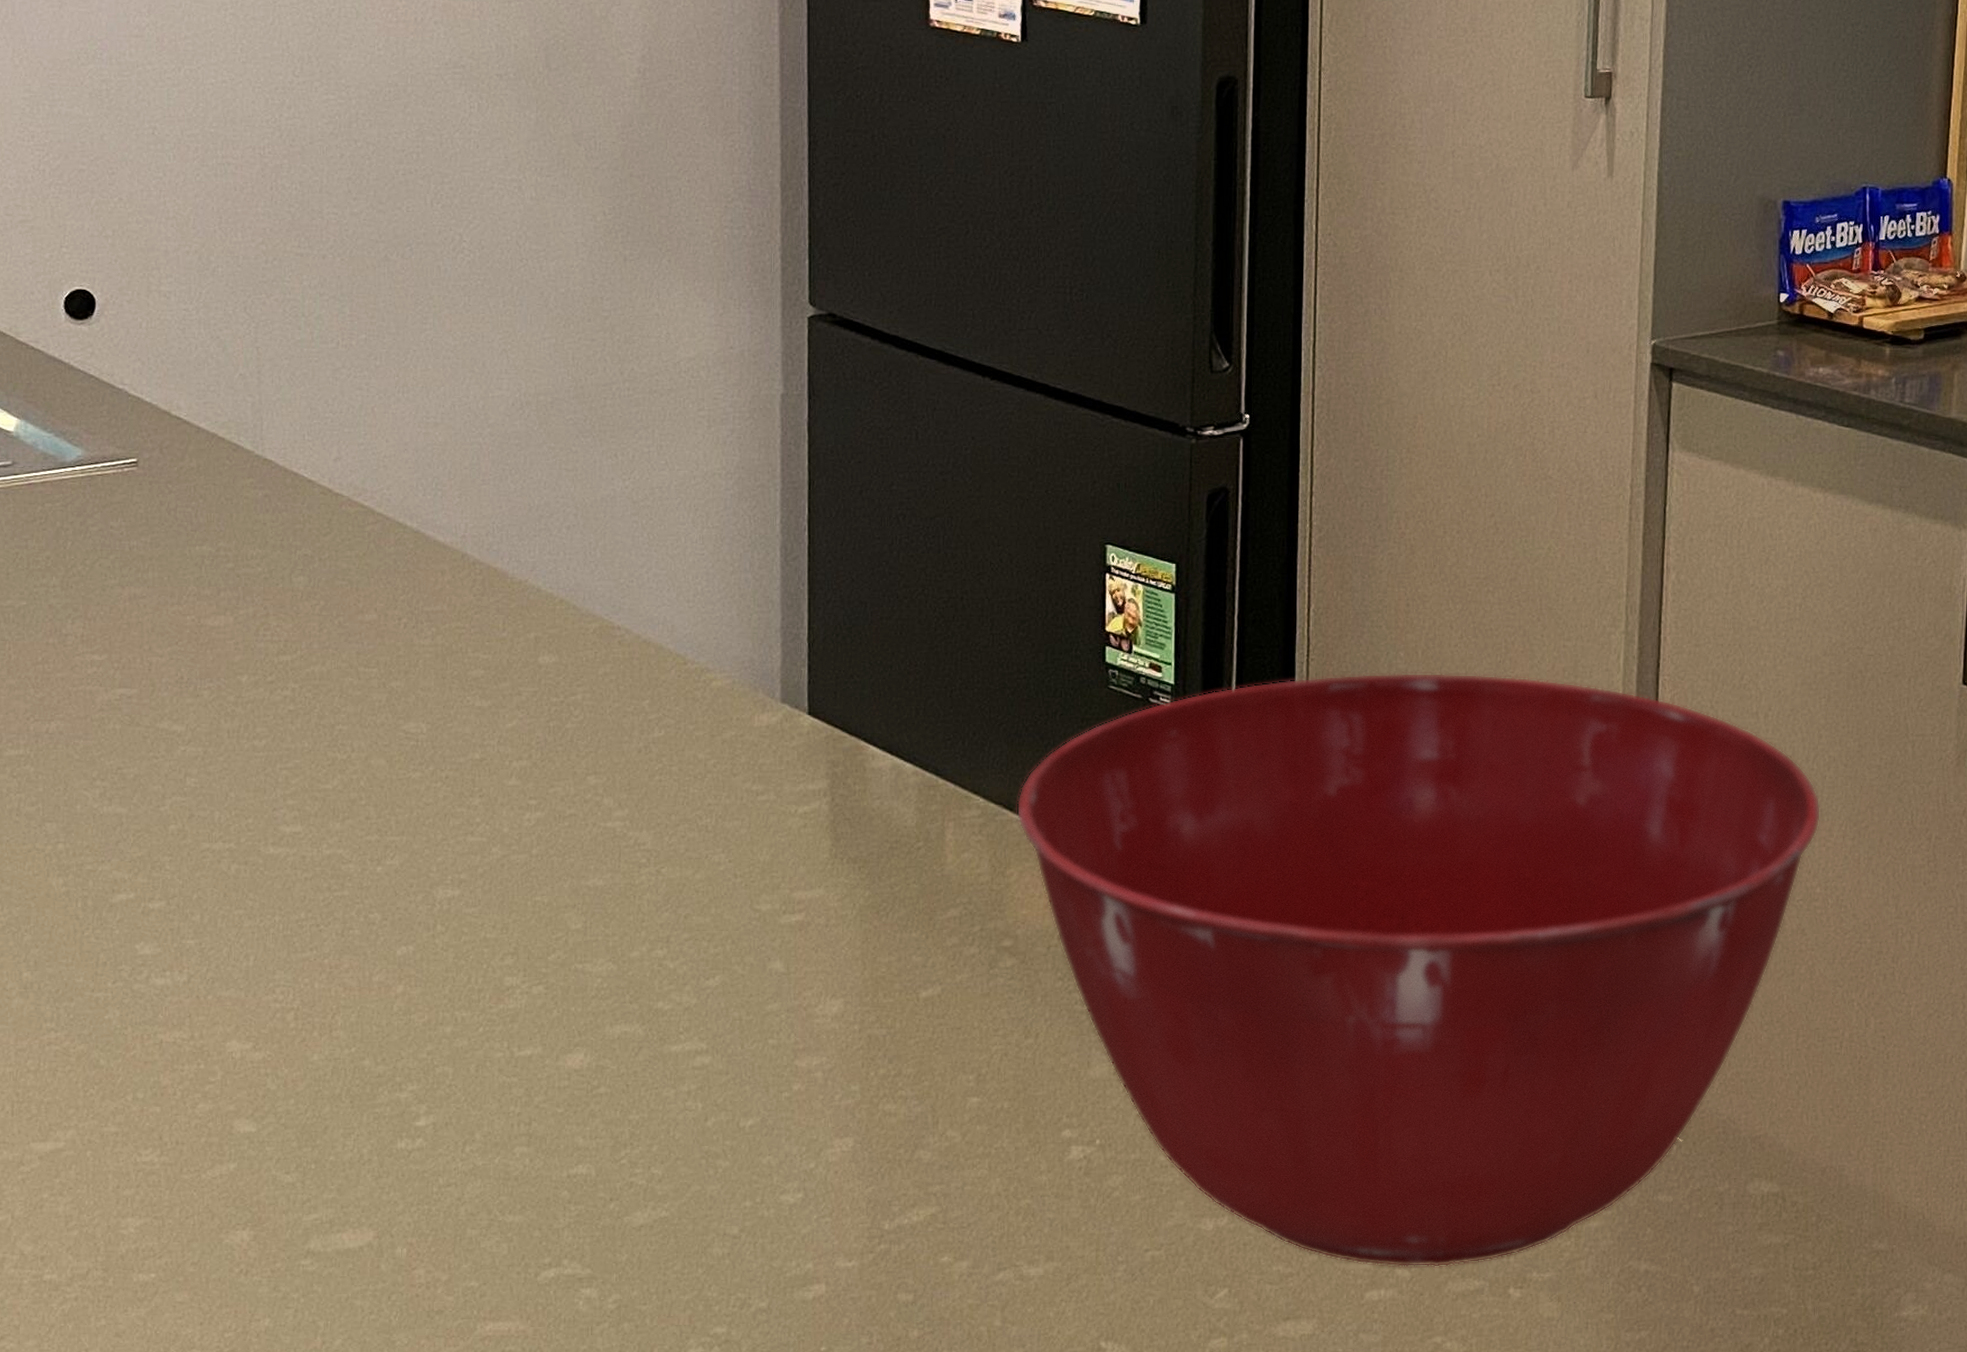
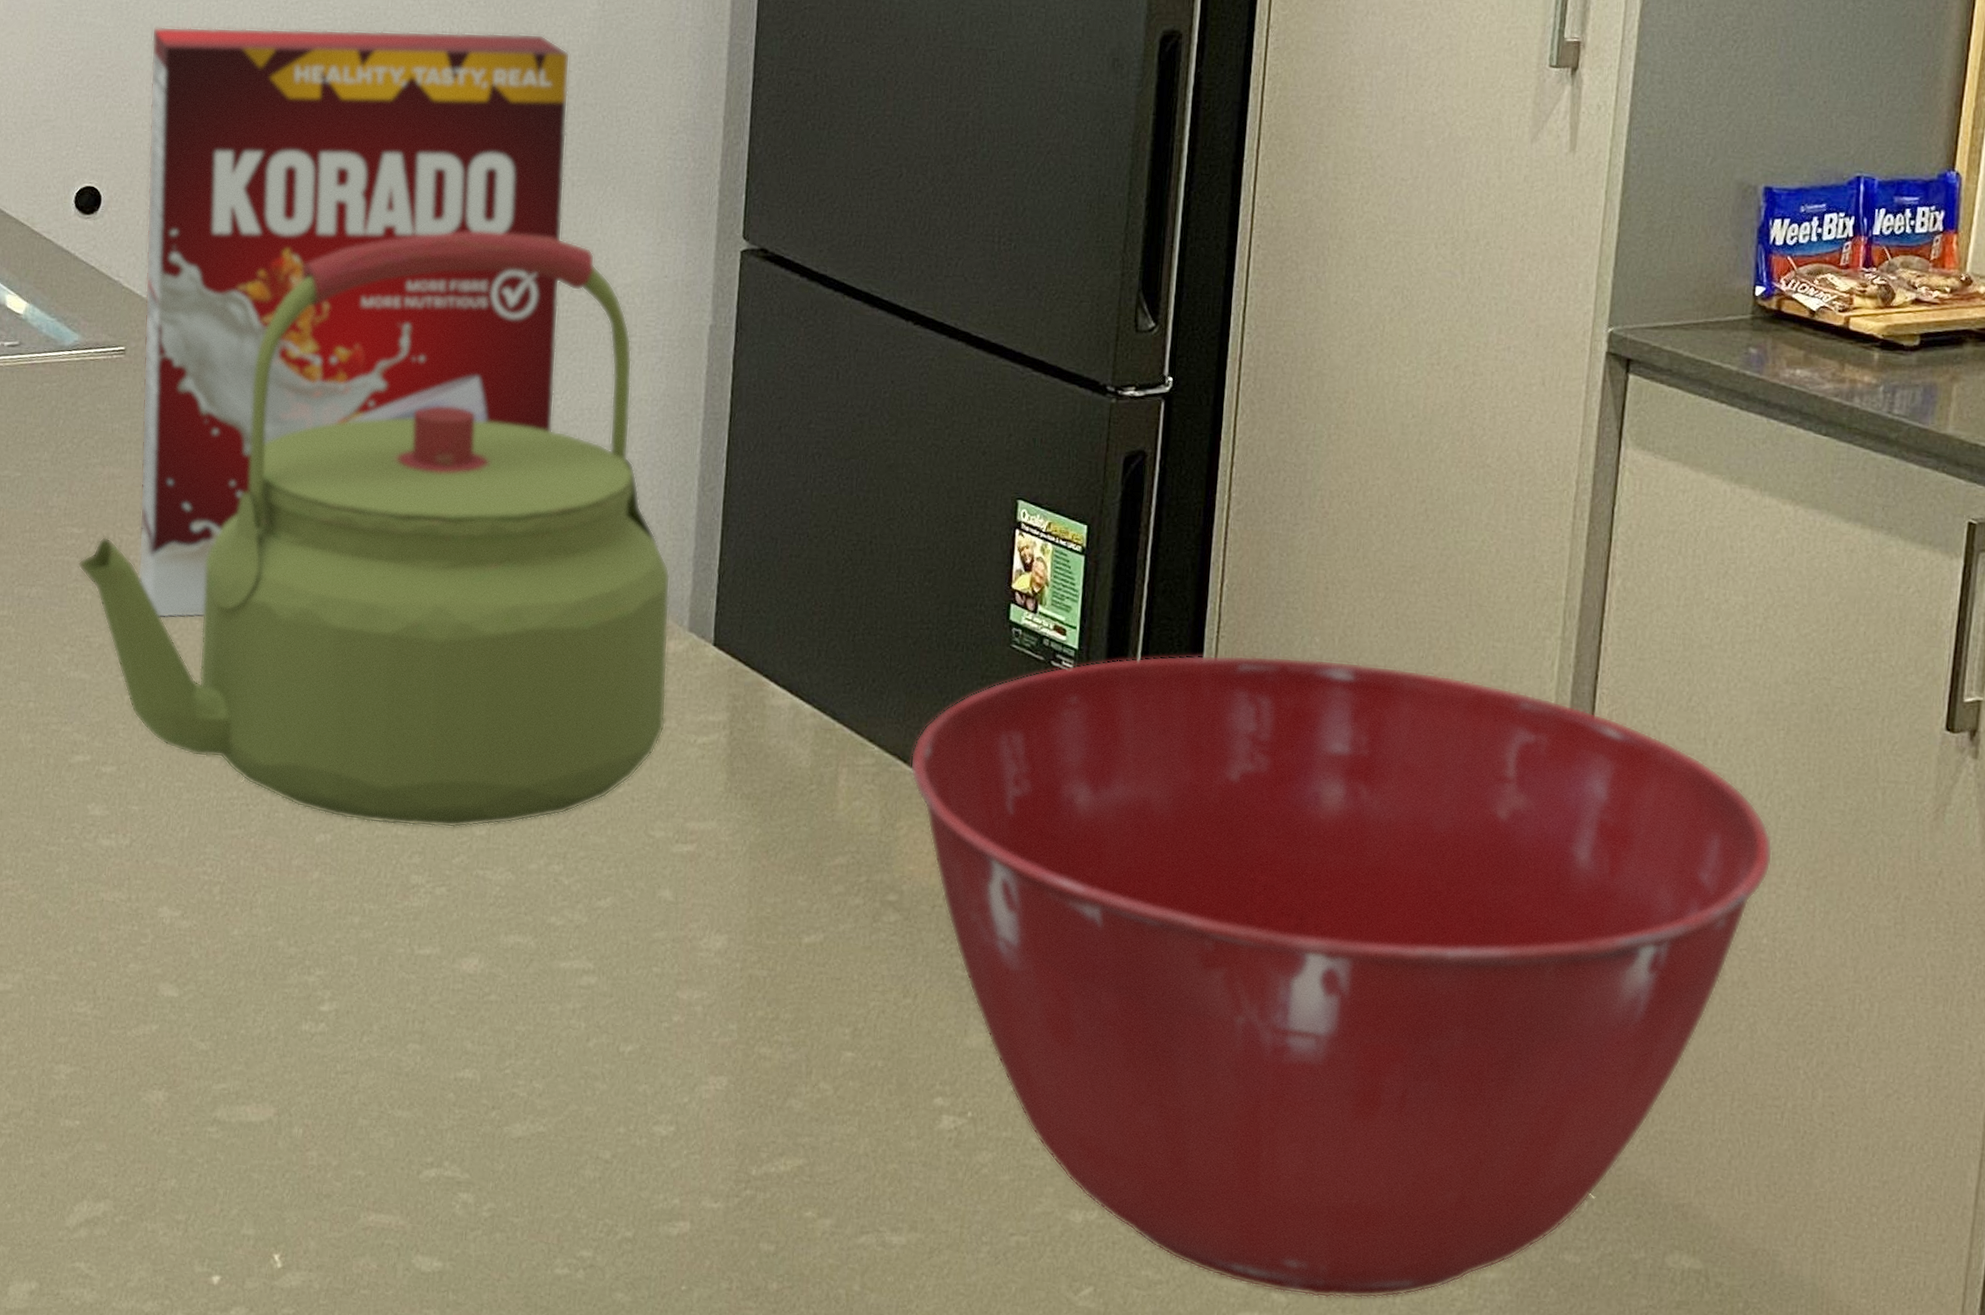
kettle: none [103,312,764,929] -> present [78,230,671,828]
cereal box: none [139,105,623,741] -> present [138,26,571,619]

